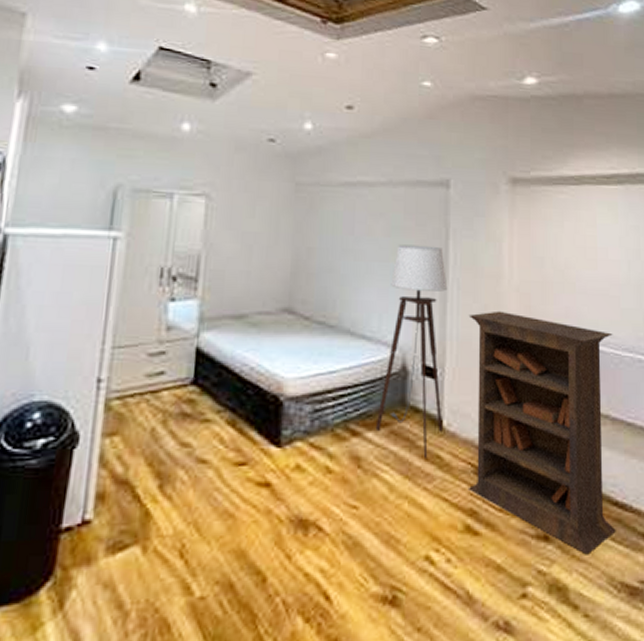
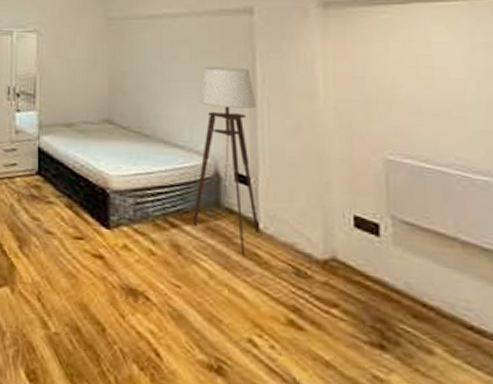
bookcase: present [467,310,616,555] -> none [280,127,472,373]

